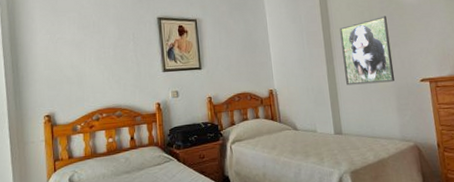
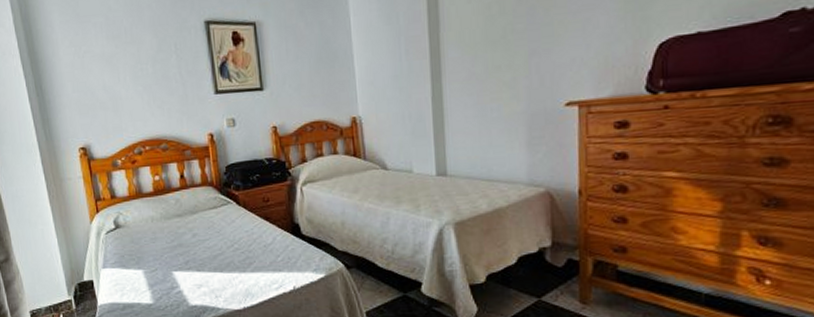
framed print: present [339,15,395,86] -> none [453,9,528,112]

